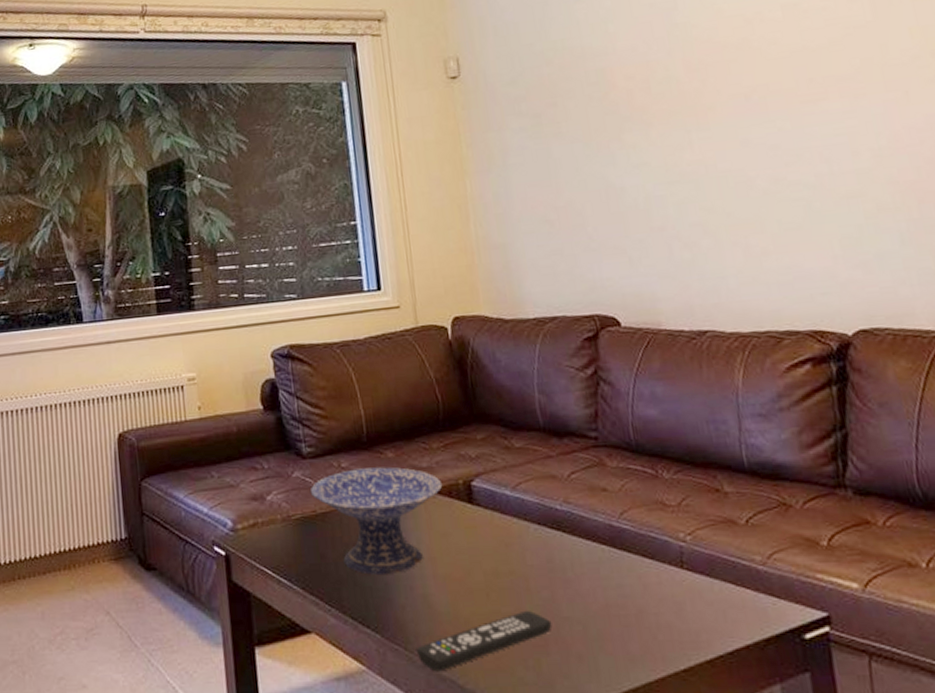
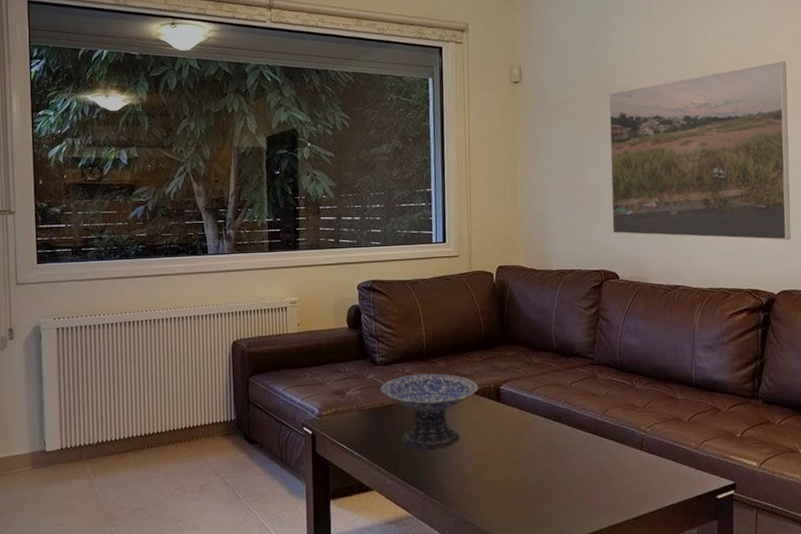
remote control: present [416,610,552,672] -> none [449,476,548,518]
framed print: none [578,18,860,265] -> present [609,60,791,240]

